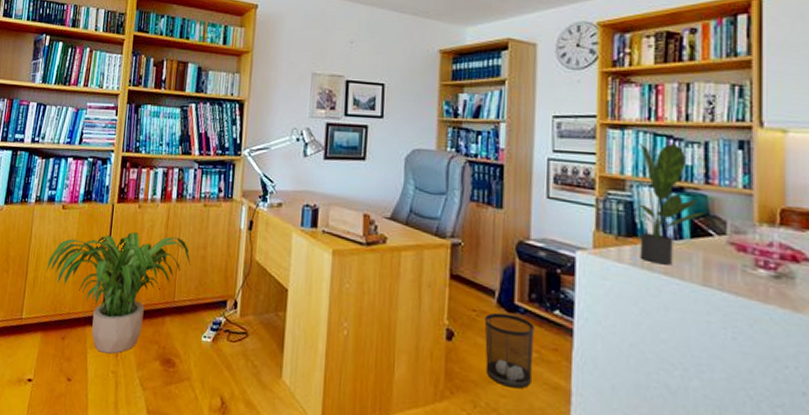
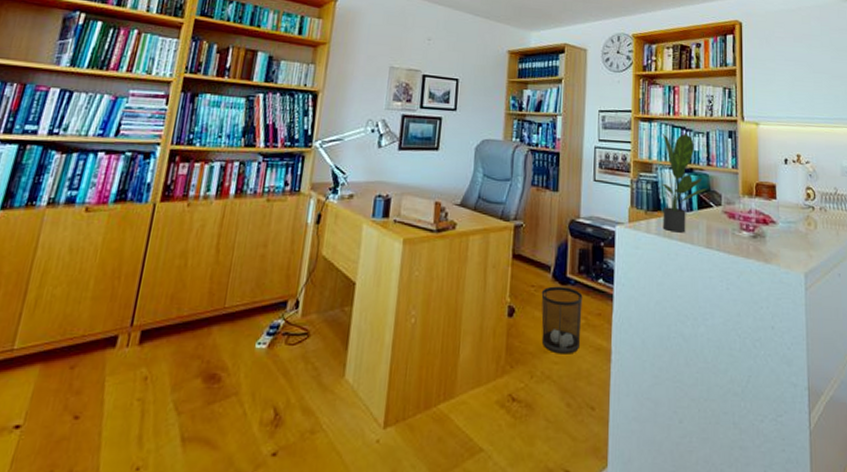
potted plant: present [47,232,190,354] -> none [56,233,247,378]

